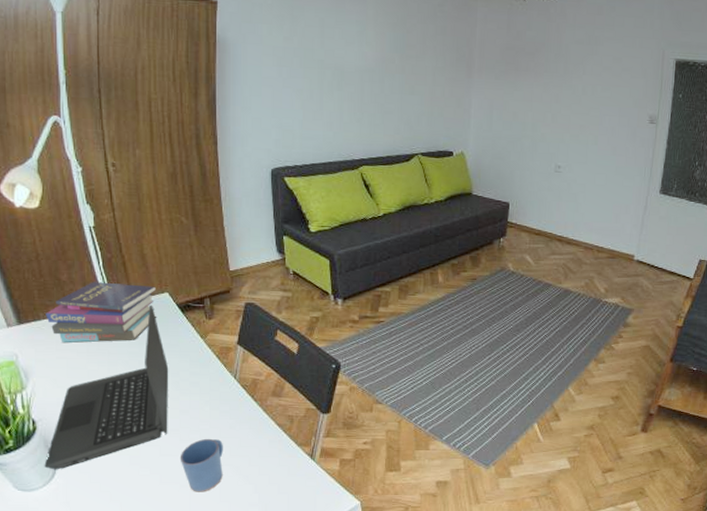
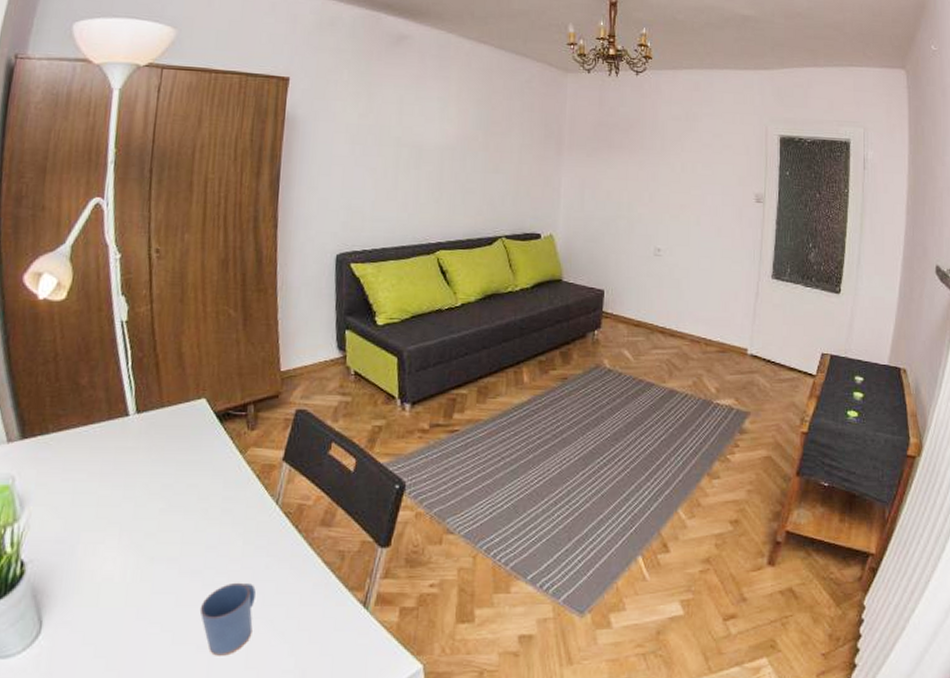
laptop: present [44,304,168,470] -> none [27,413,197,628]
books: present [45,282,157,343] -> none [56,386,191,461]

